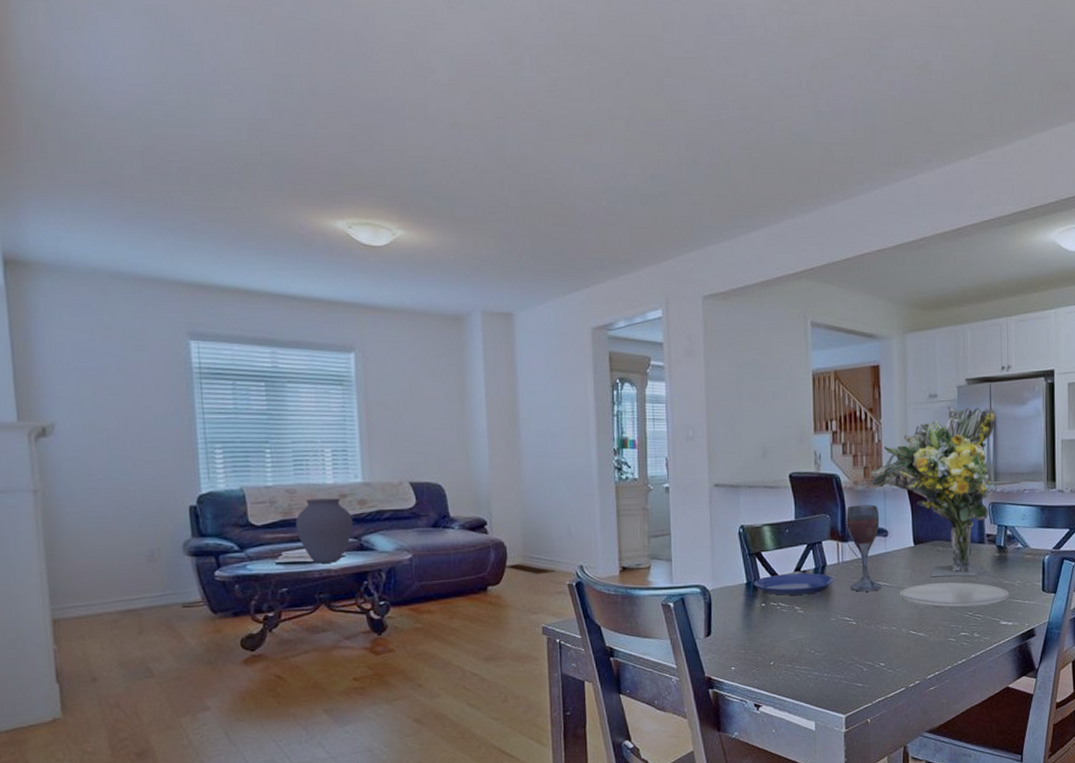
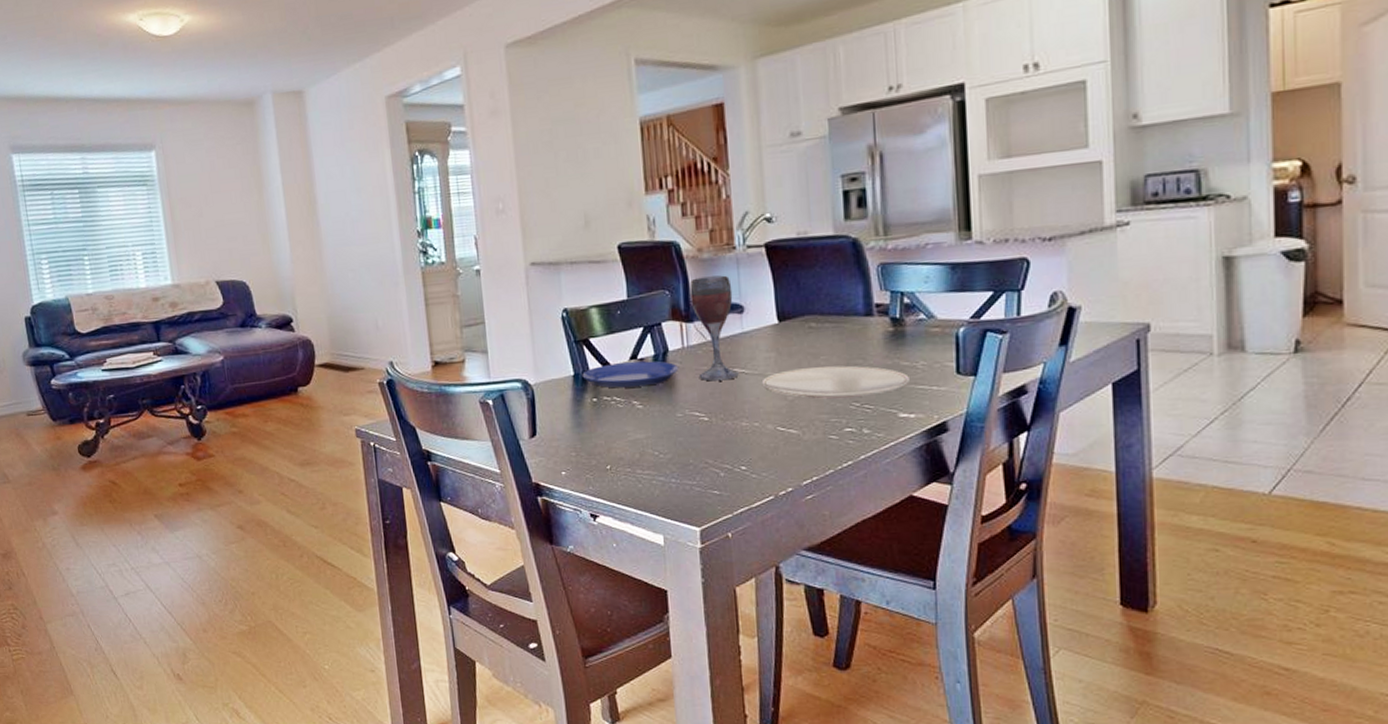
vase: present [295,498,353,564] -> none [115,302,167,369]
bouquet: present [871,405,995,577] -> none [719,142,883,361]

